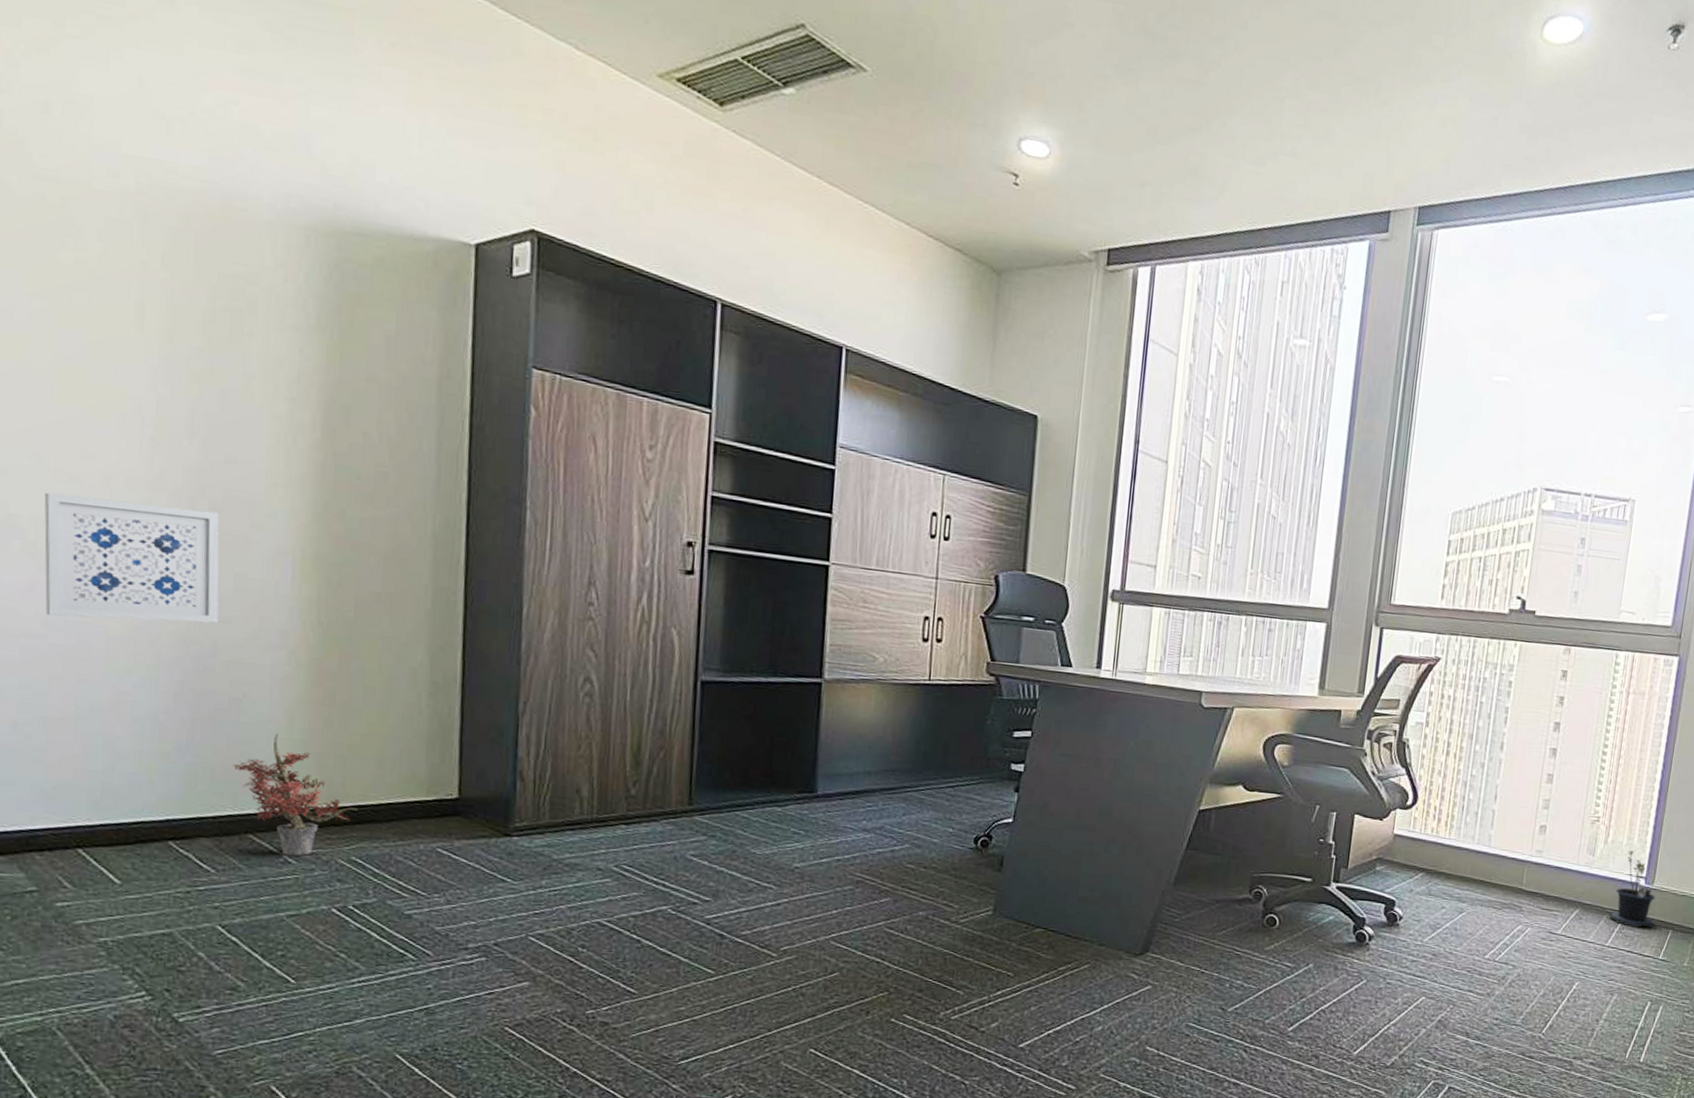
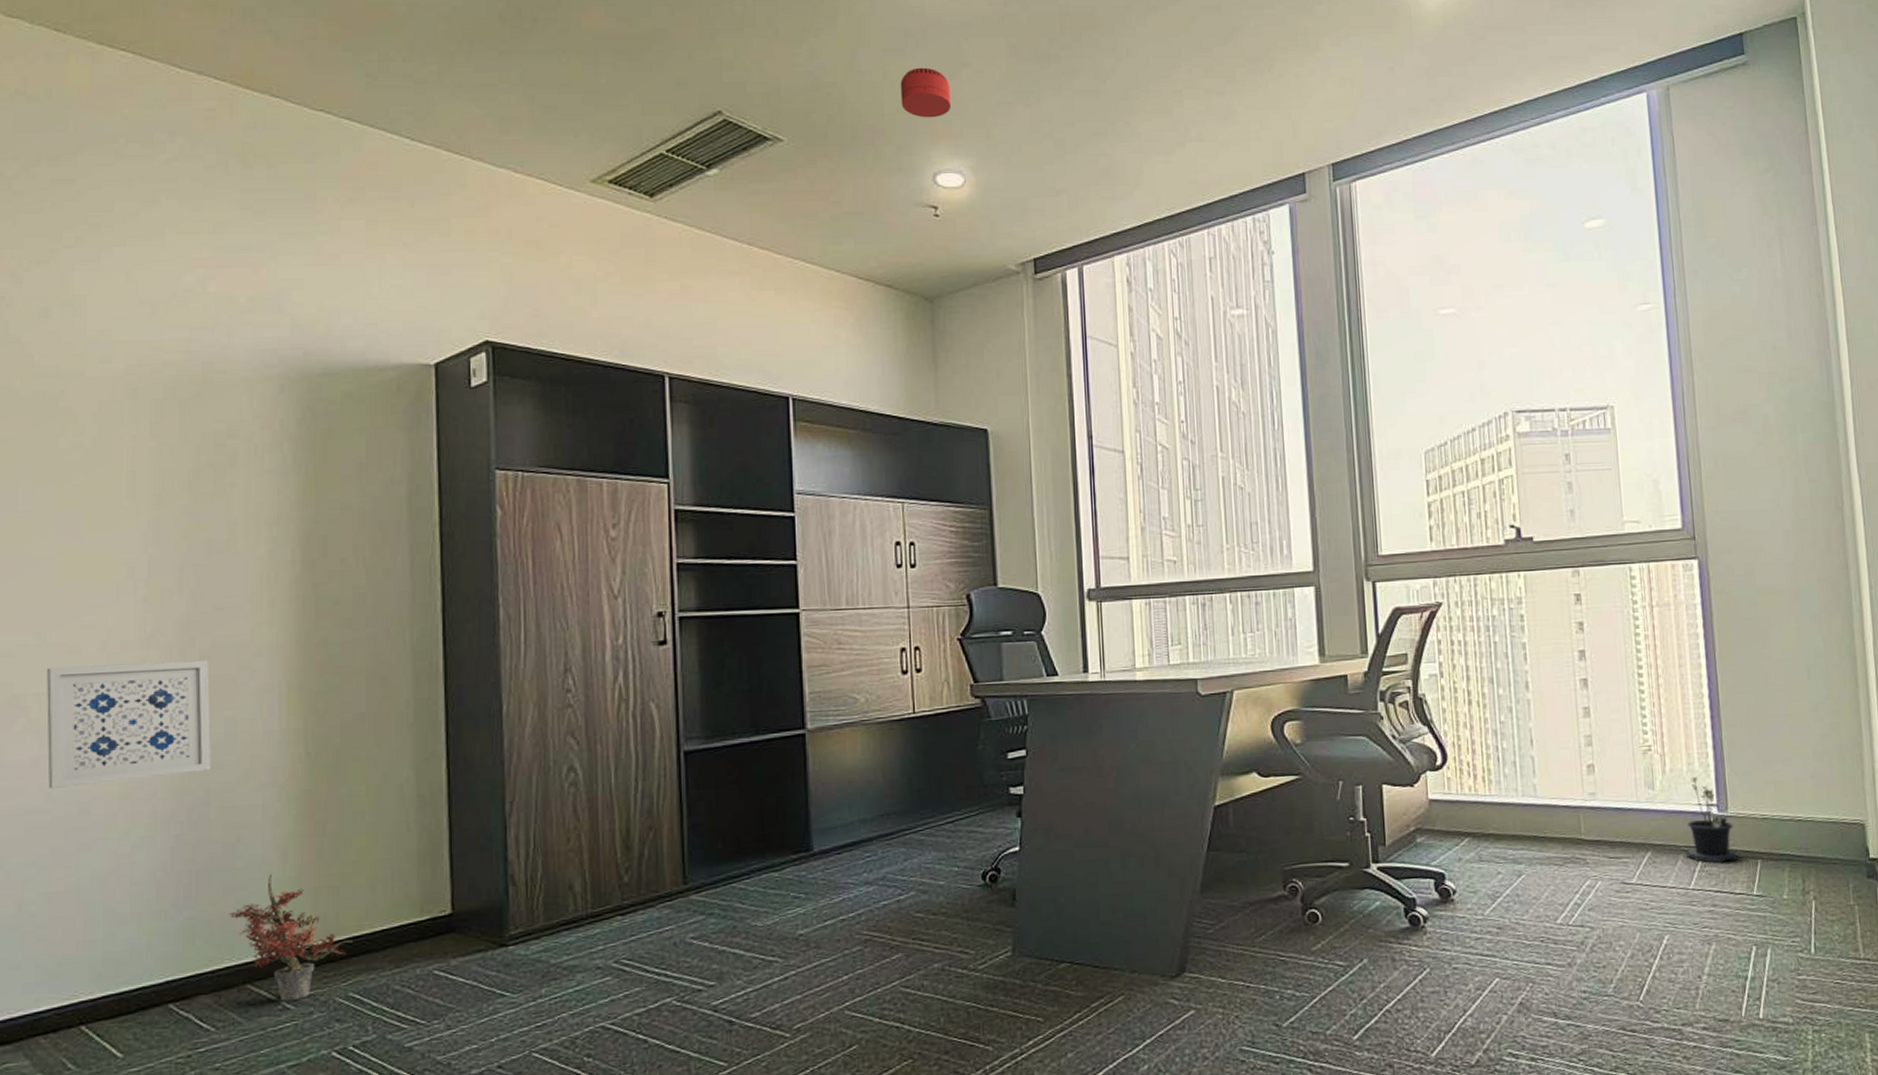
smoke detector: none [995,18,1049,78] -> present [900,67,952,118]

